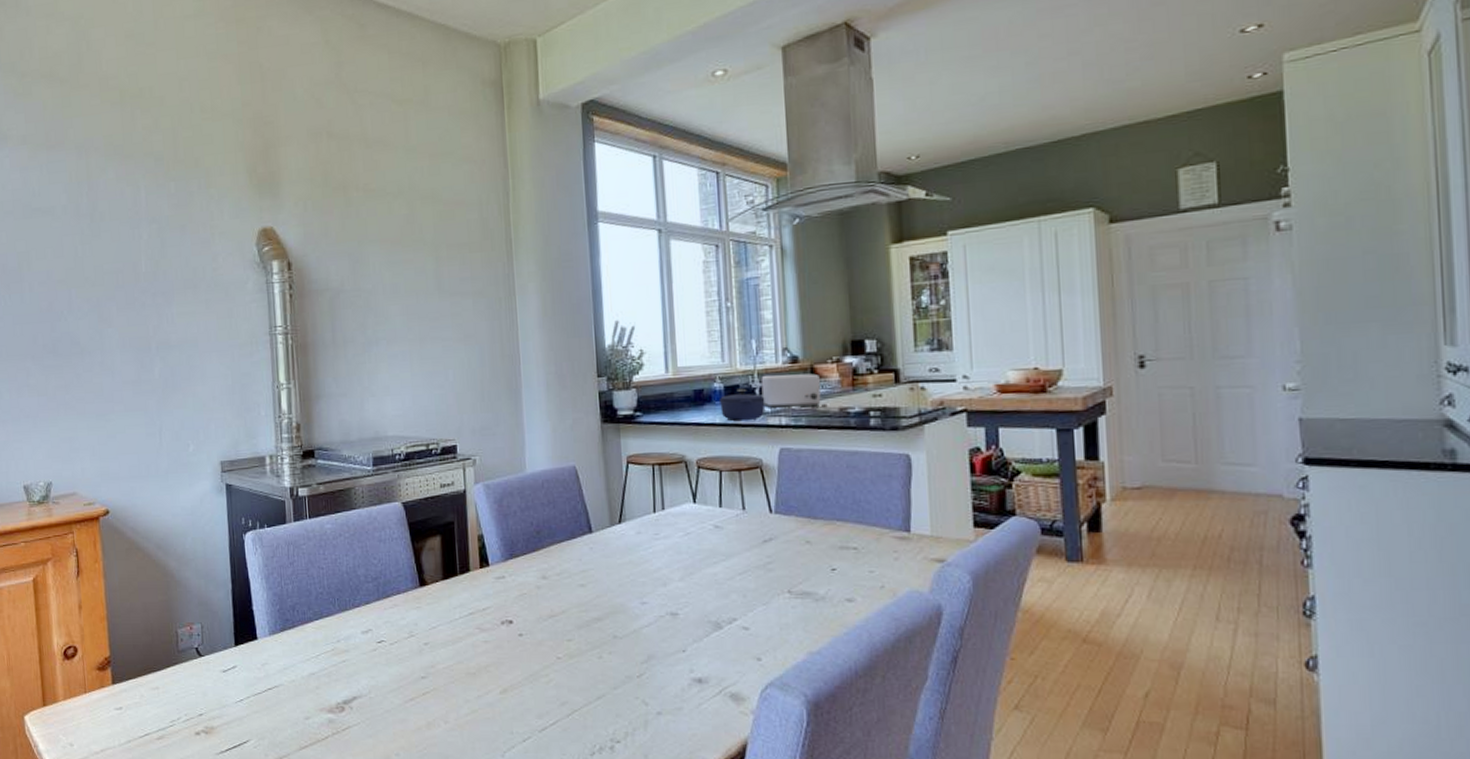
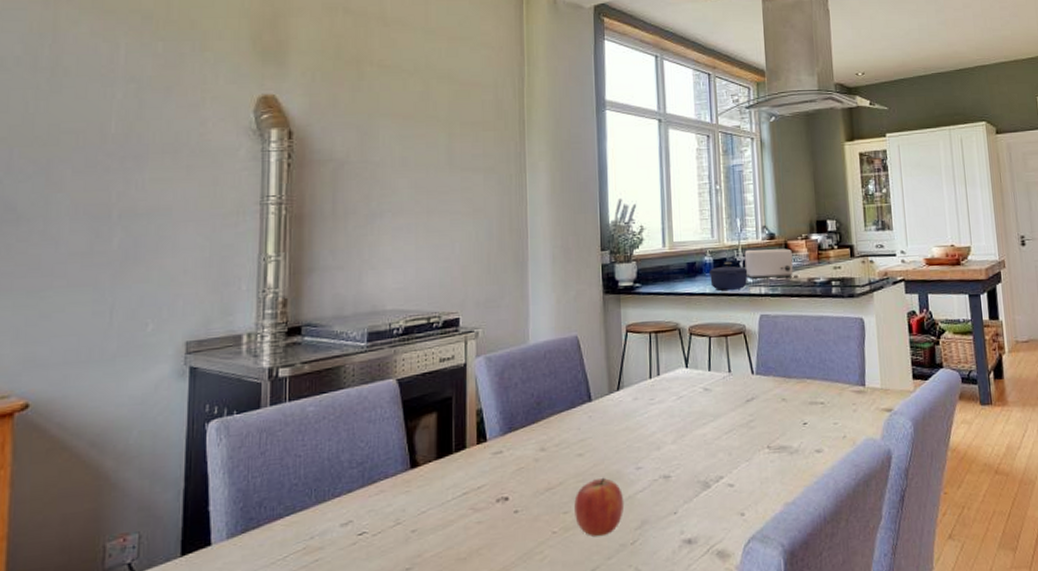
fruit: none [578,609,630,665] -> present [574,477,625,536]

